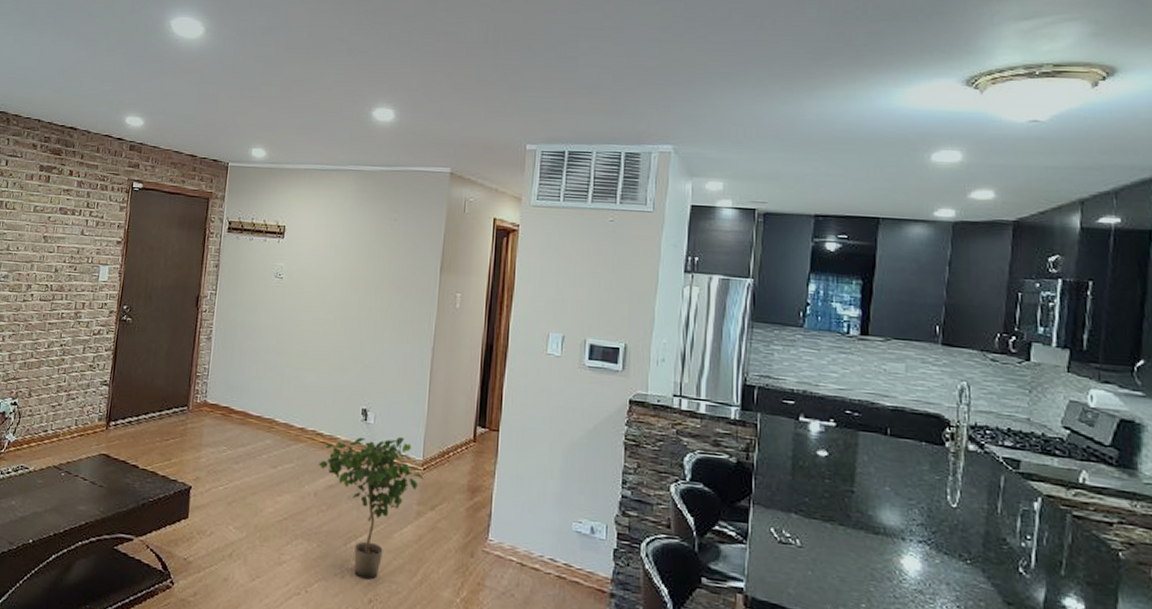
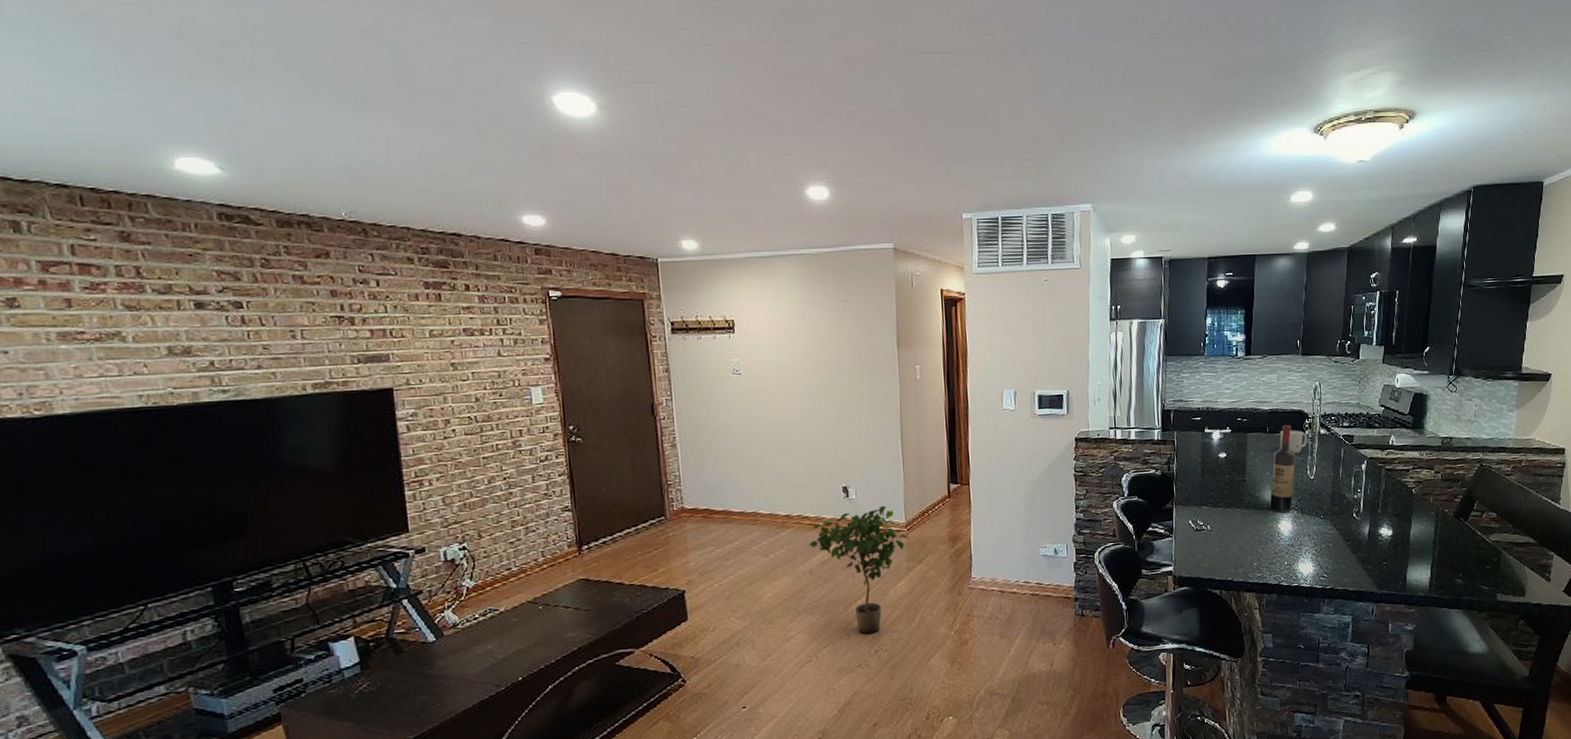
wine bottle: none [888,429,931,547] -> present [1269,424,1296,513]
mug: none [905,436,948,470] -> present [1279,430,1307,454]

